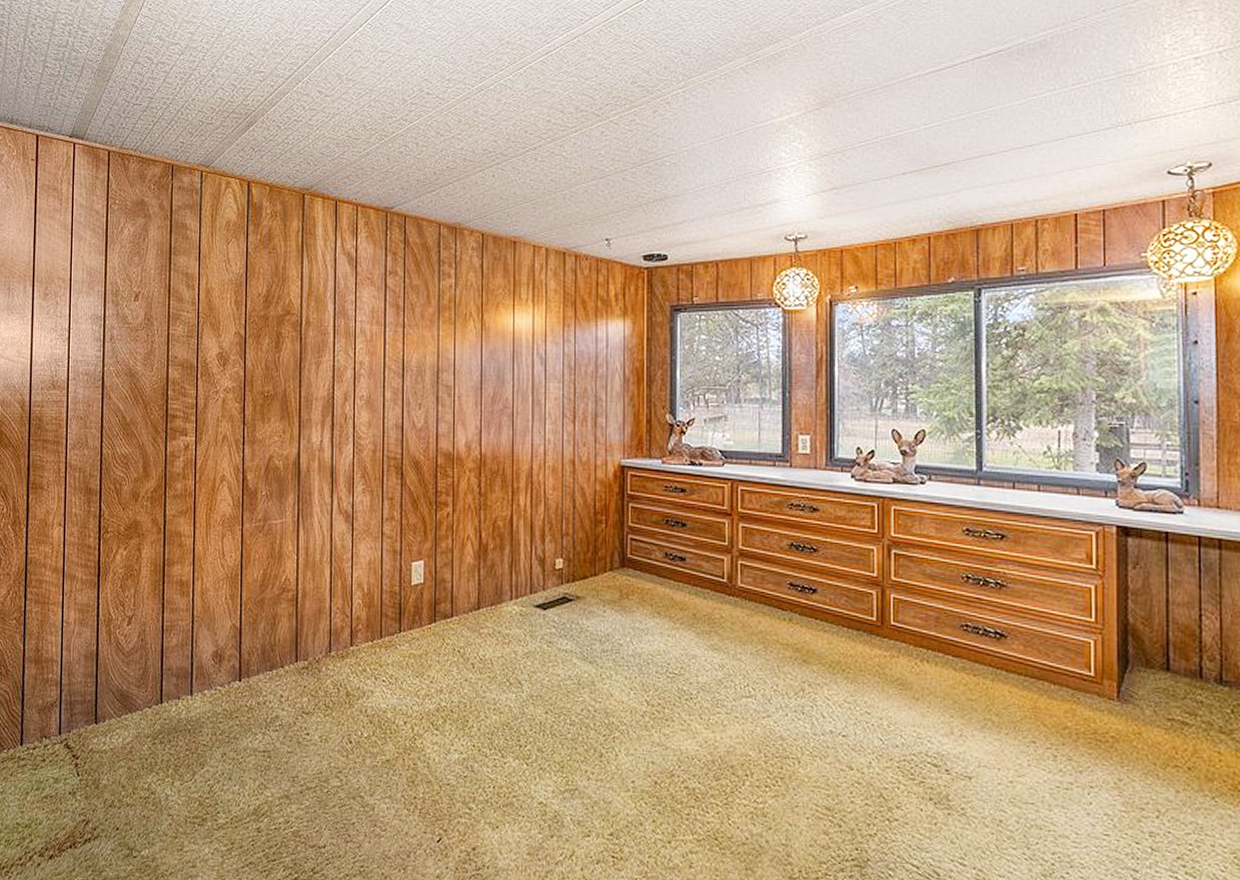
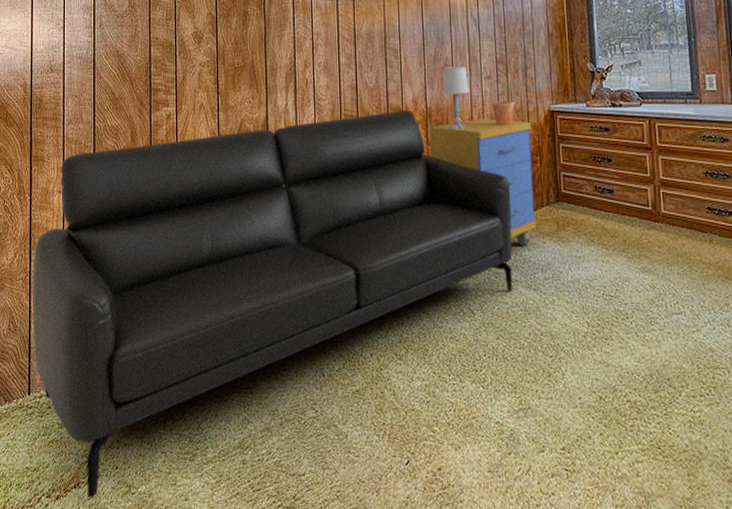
sofa: none [27,454,570,860] -> present [33,109,513,499]
storage cabinet: none [483,469,598,614] -> present [429,118,537,246]
table lamp: none [501,409,530,481] -> present [443,66,469,130]
potted plant: none [547,402,581,479] -> present [483,57,515,125]

